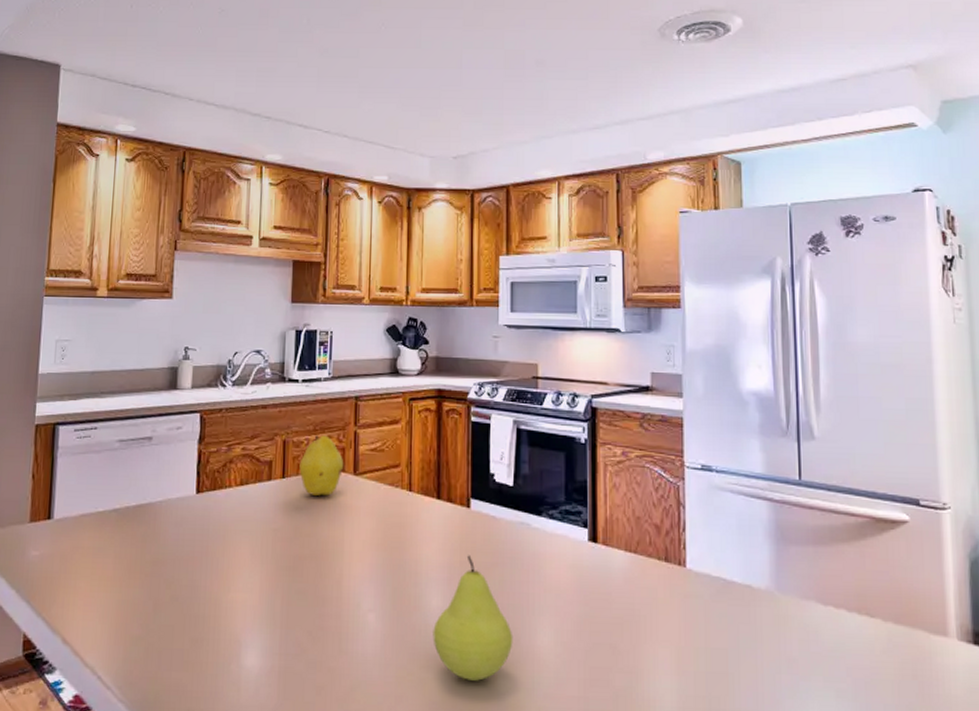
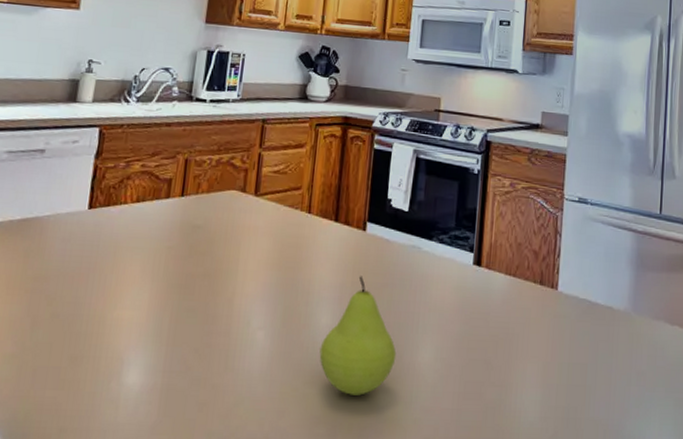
fruit: present [299,435,343,497] -> none [199,155,245,216]

